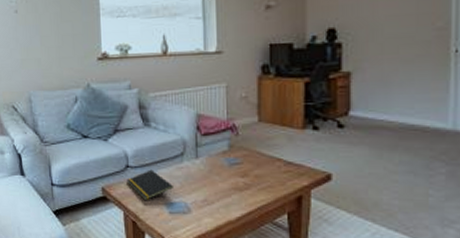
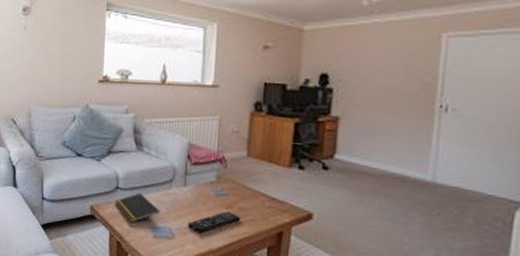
remote control: none [204,180,257,206] -> present [188,211,241,234]

